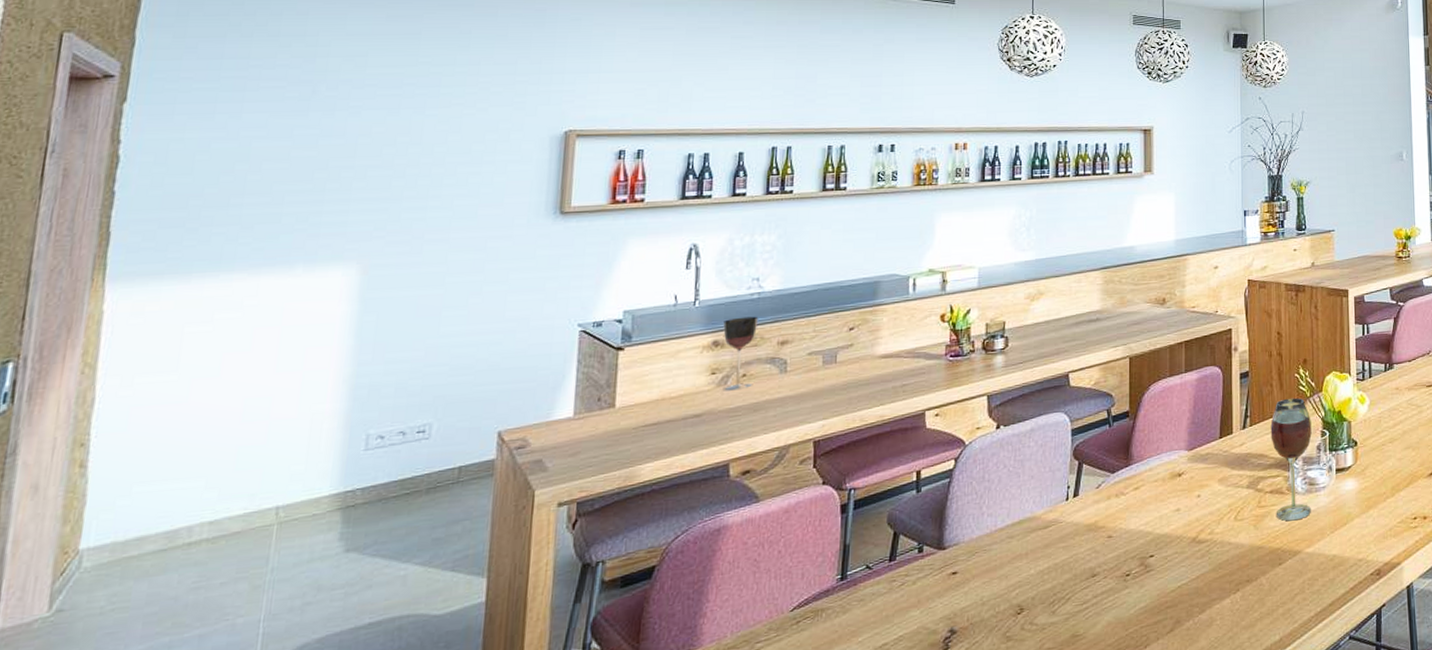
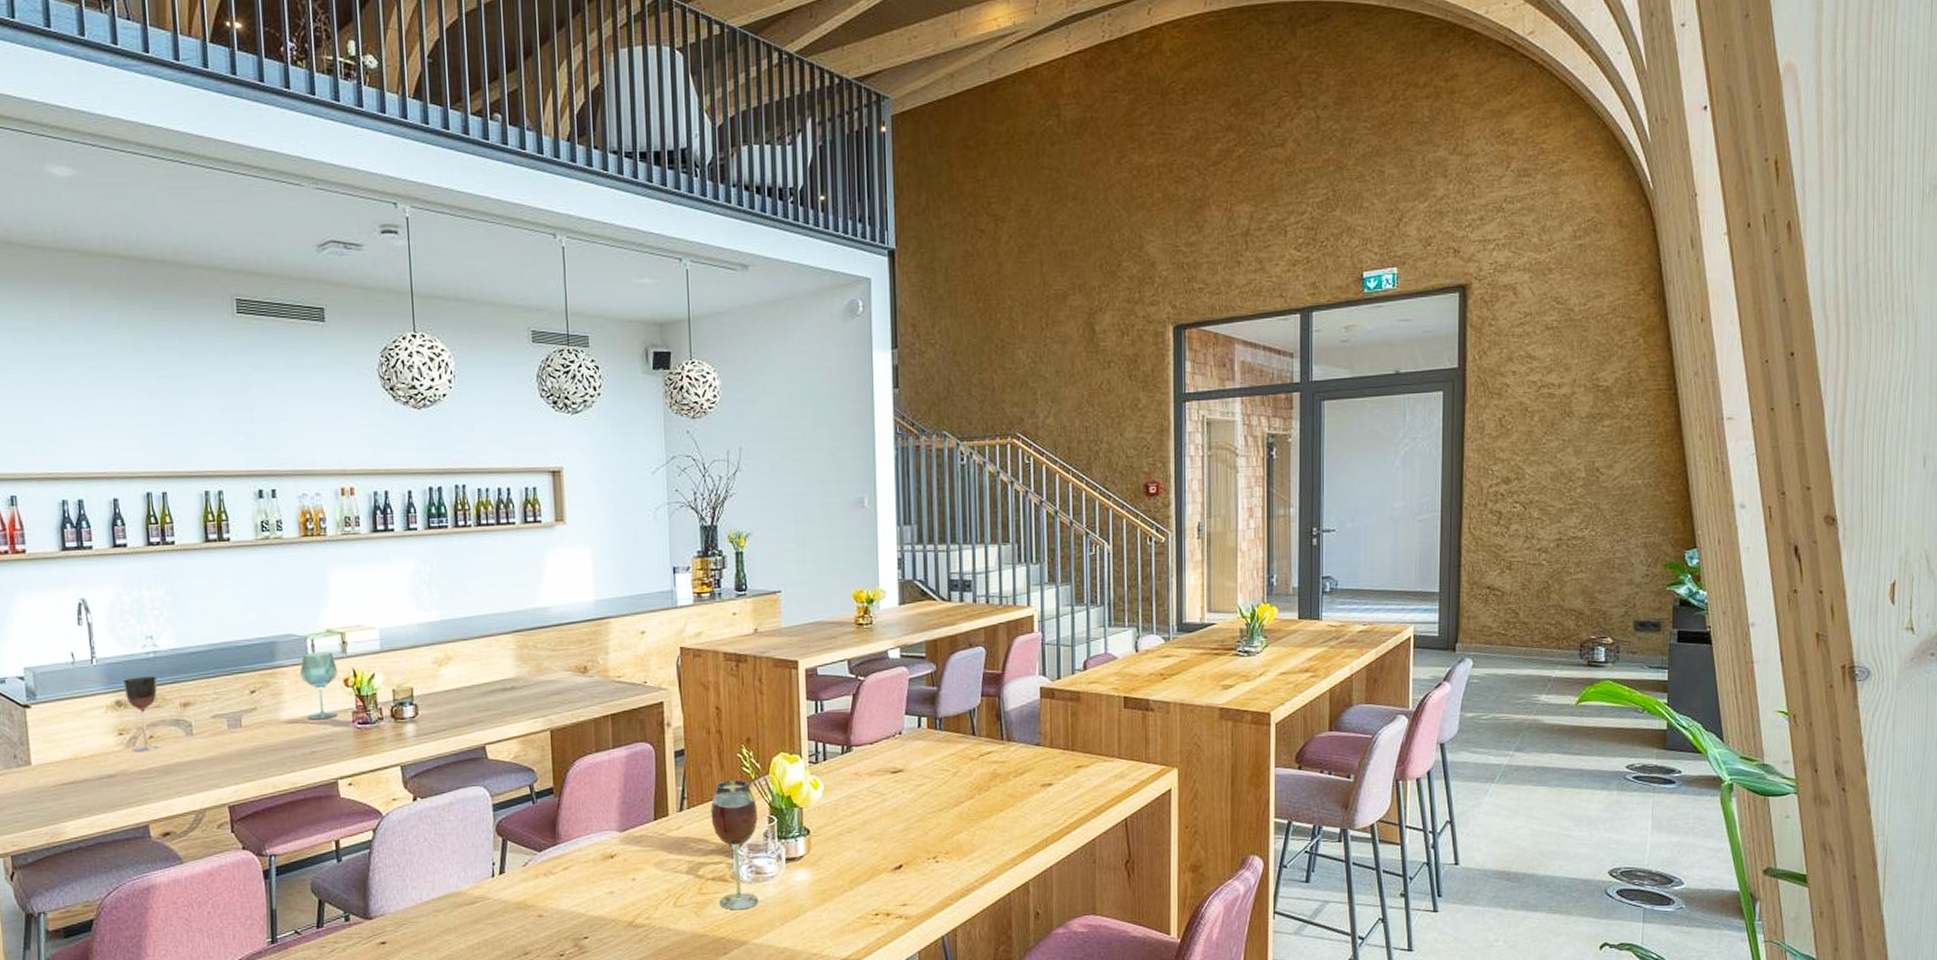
wine glass: none [899,289,936,354] -> present [299,651,338,720]

